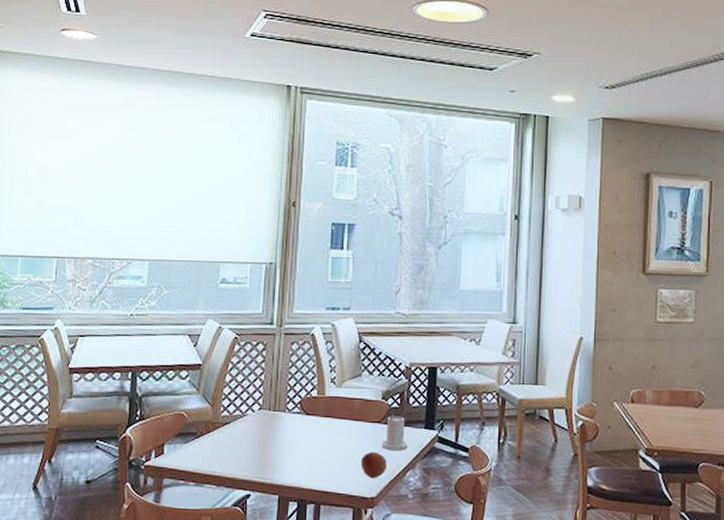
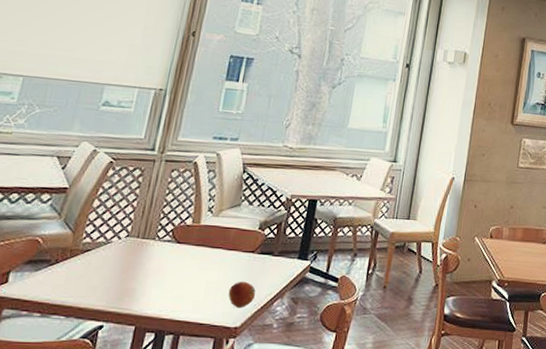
candle: present [382,413,408,451] -> none [253,243,280,281]

